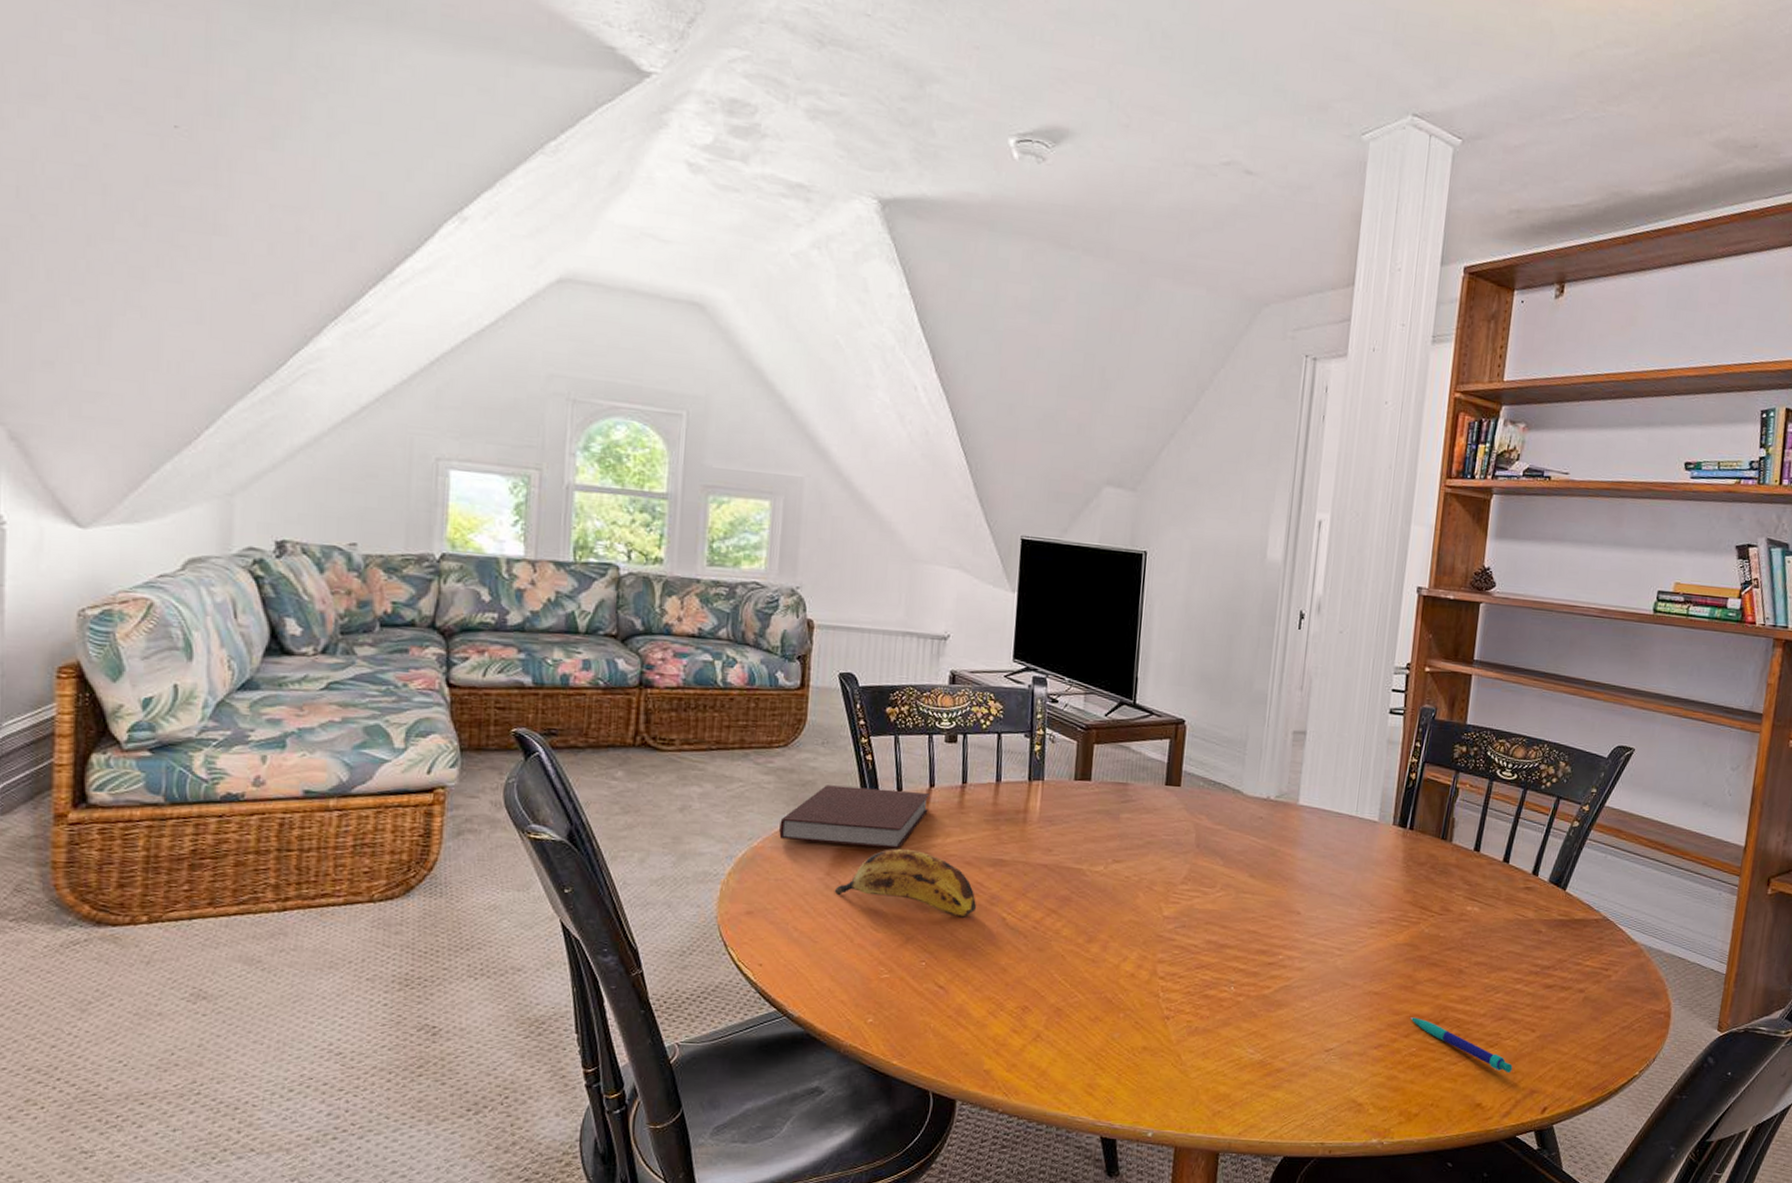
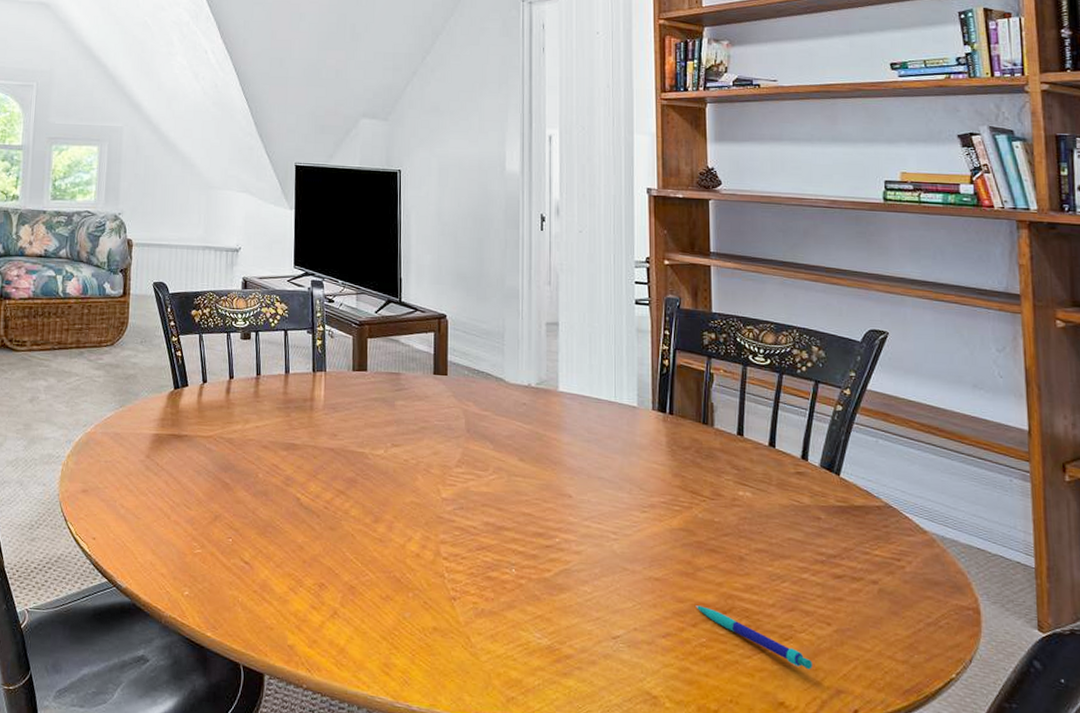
notebook: present [779,785,929,849] -> none [108,378,230,434]
banana: present [834,848,977,918] -> none [153,433,274,497]

